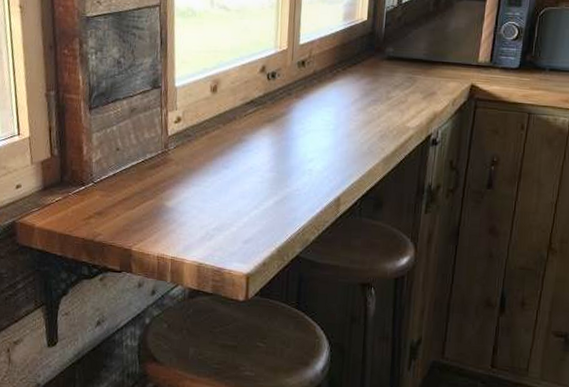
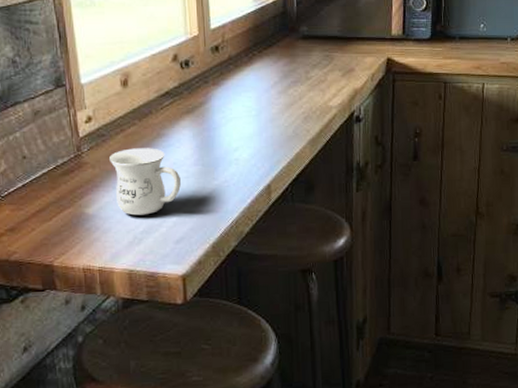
mug: none [192,150,255,214] -> present [109,148,181,216]

